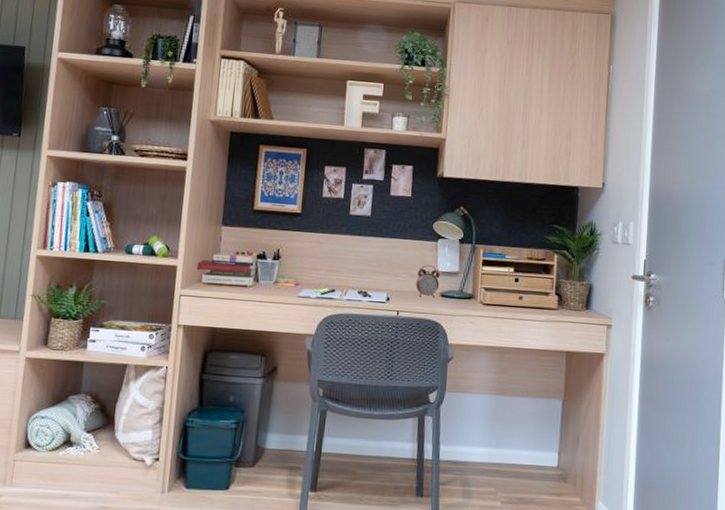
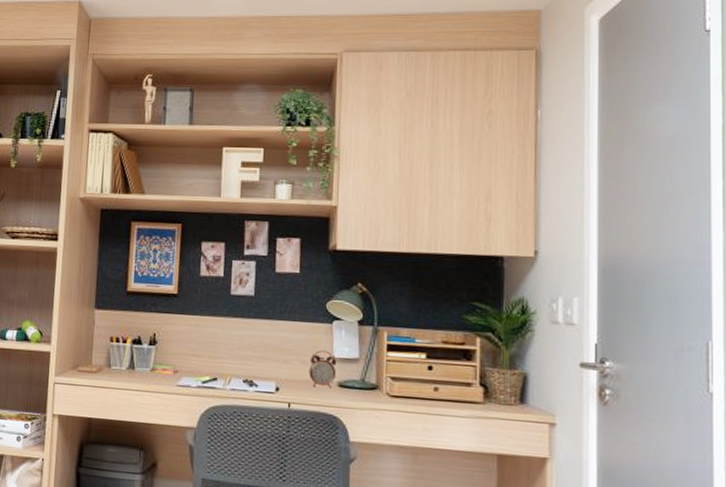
books: present [197,252,257,288] -> none [70,337,132,376]

